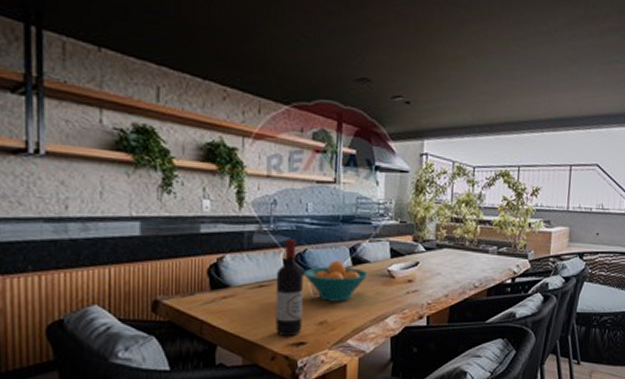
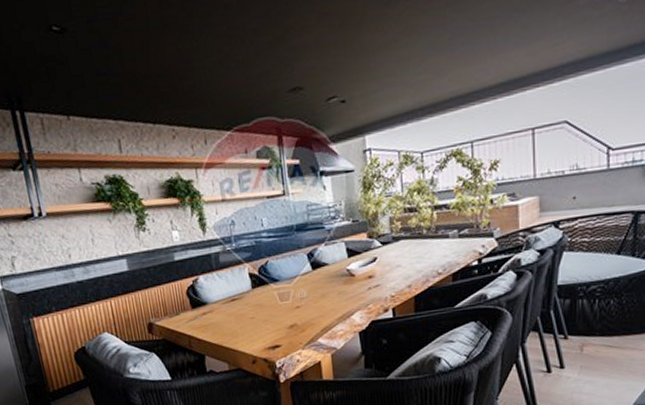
wine bottle: present [275,239,304,337] -> none [244,254,276,342]
fruit bowl: present [303,261,368,302] -> none [268,267,329,306]

